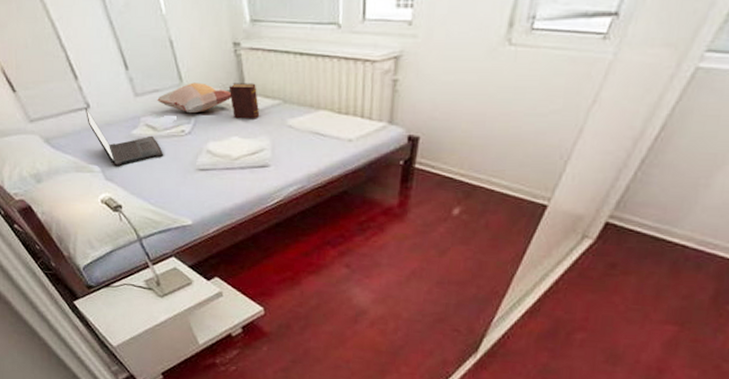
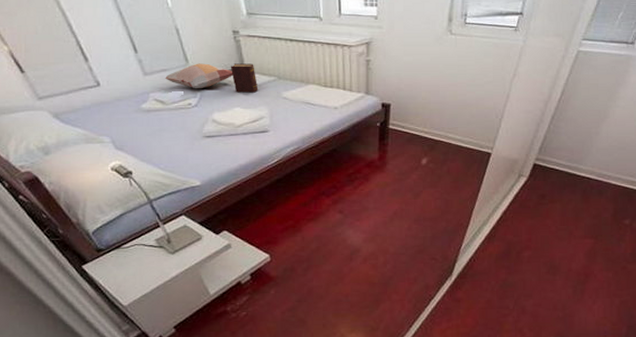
laptop: present [85,107,163,167] -> none [95,85,171,137]

